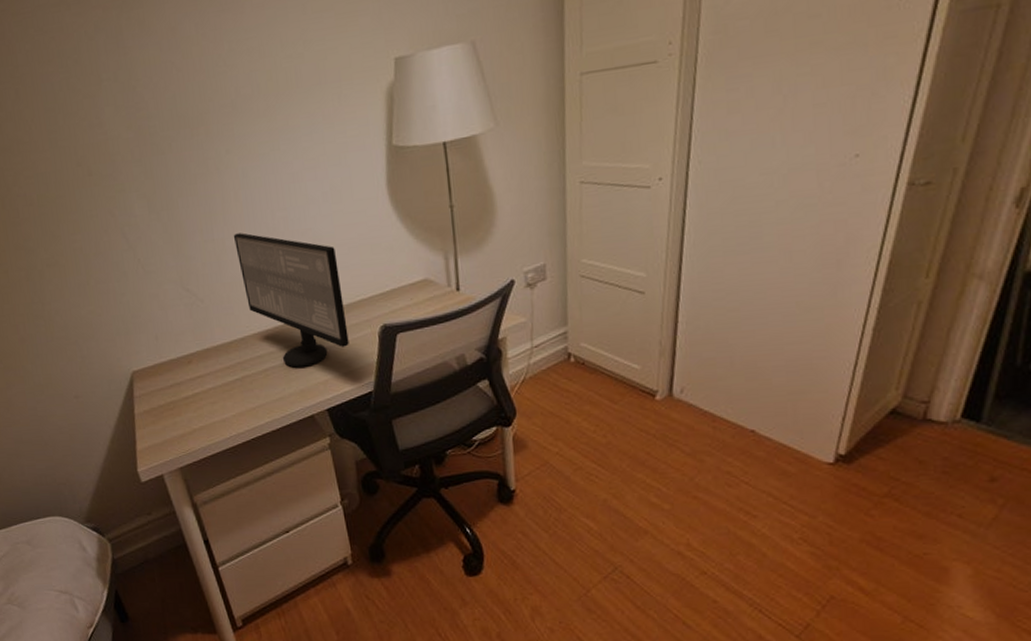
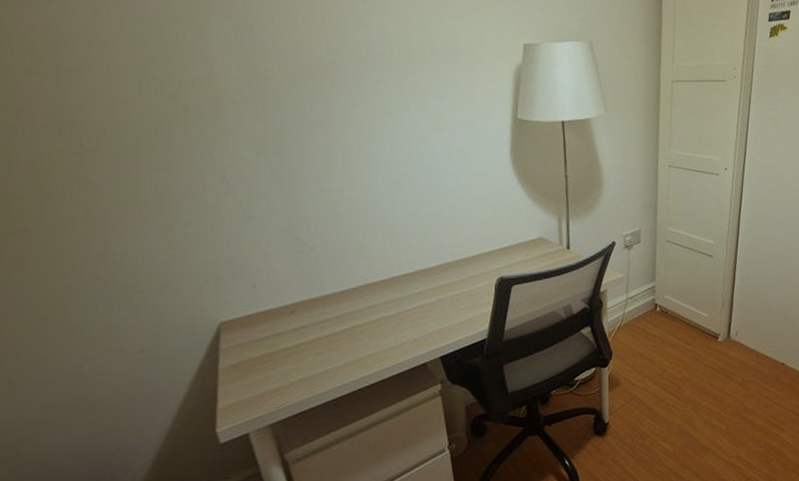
computer monitor: present [233,232,349,368] -> none [353,184,466,317]

